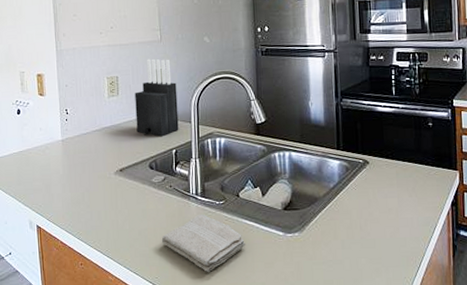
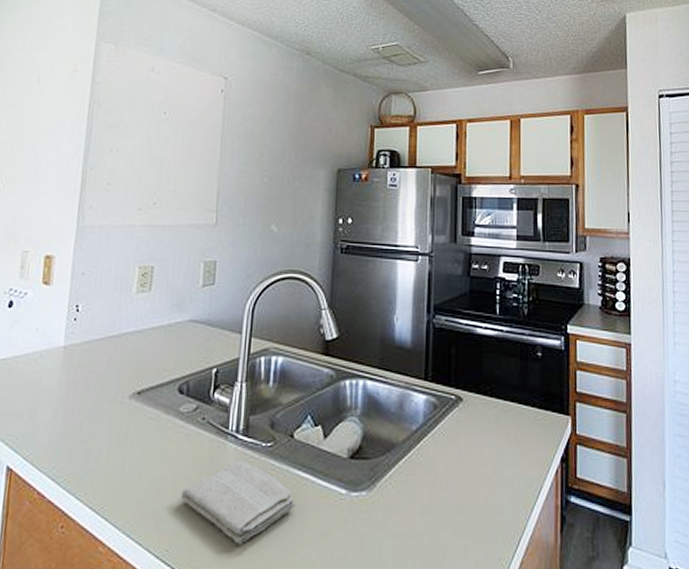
knife block: present [135,59,179,137] -> none [168,246,229,350]

